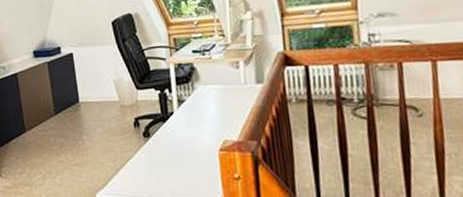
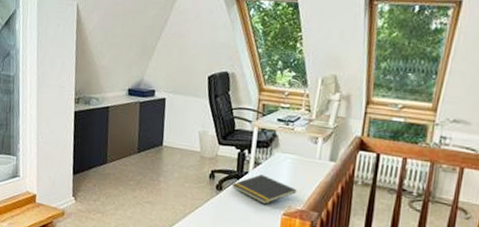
notepad: none [158,112,229,143] -> present [231,174,297,205]

